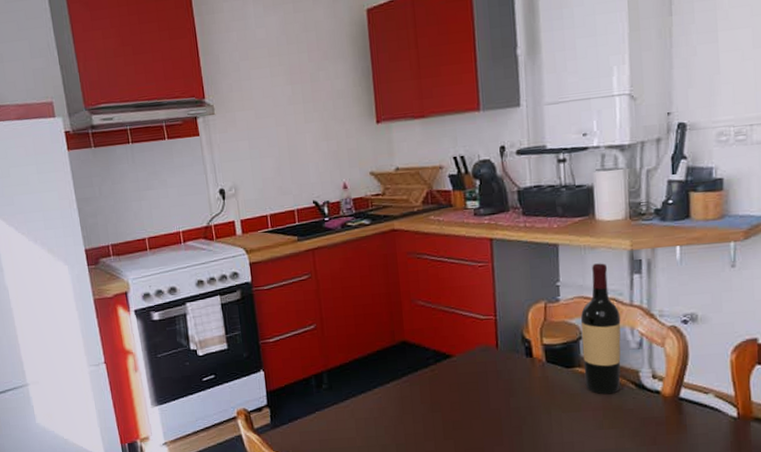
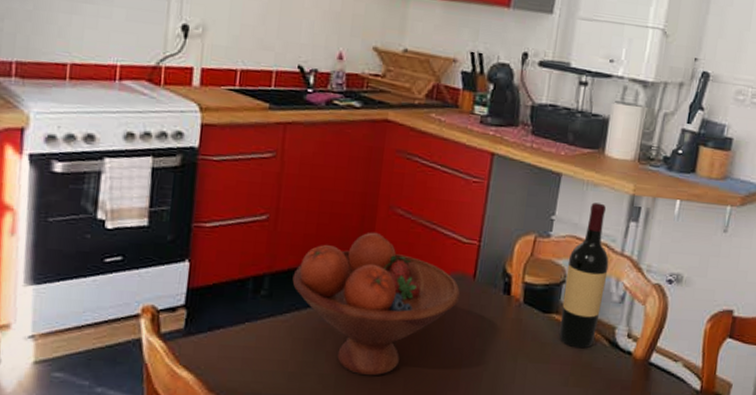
fruit bowl: none [345,323,488,442] -> present [292,232,461,376]

